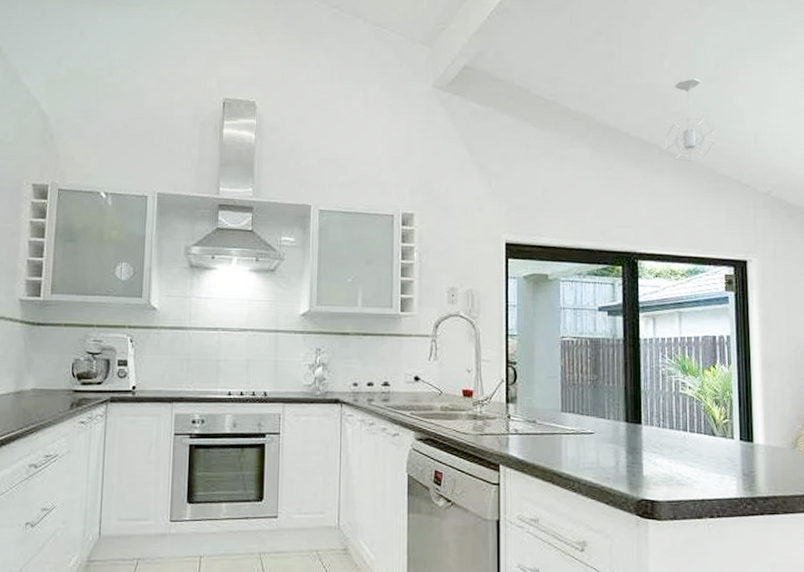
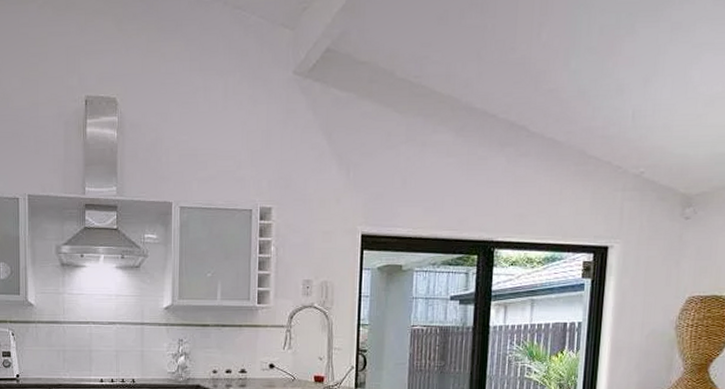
pendant light: present [665,77,715,161] -> none [534,49,590,143]

